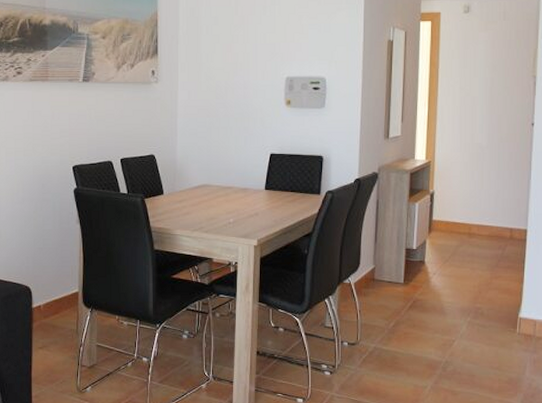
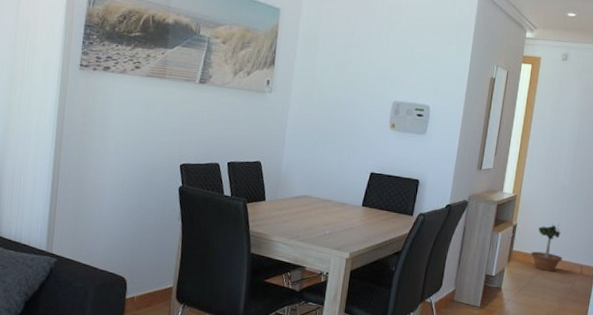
potted tree: none [453,186,488,238] -> present [531,223,562,271]

